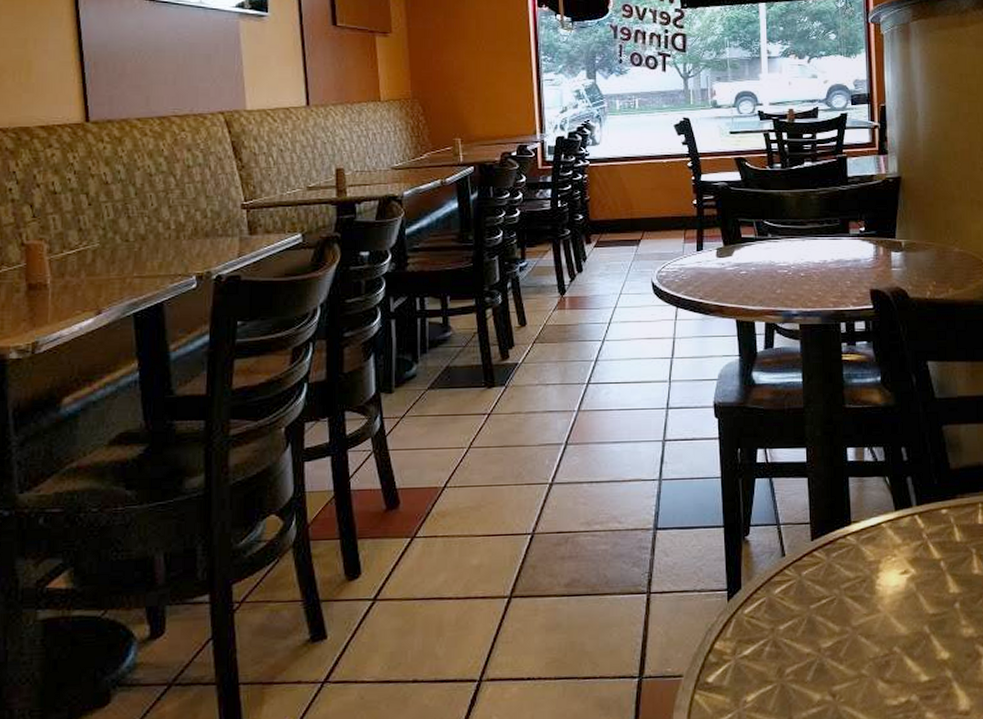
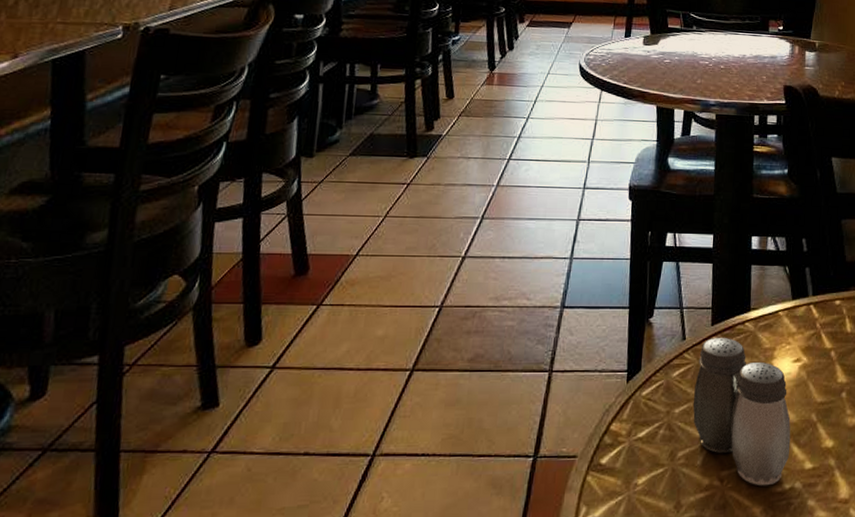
salt and pepper shaker: none [797,551,904,700] -> present [693,337,791,486]

